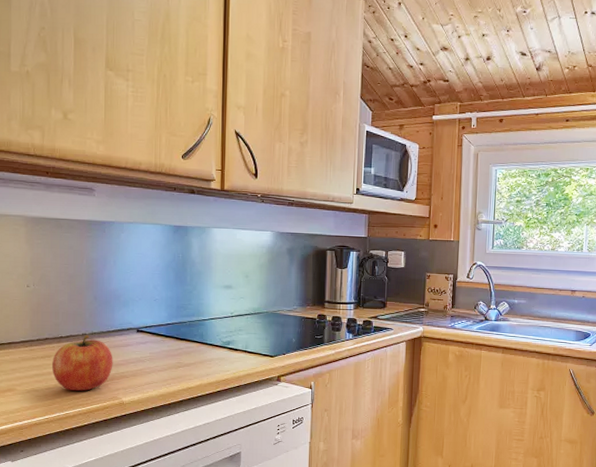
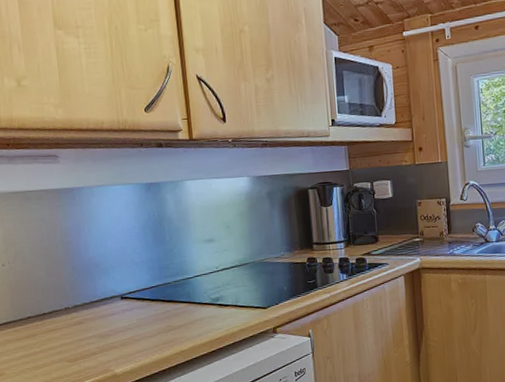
fruit: present [51,335,113,391] -> none [37,308,101,368]

